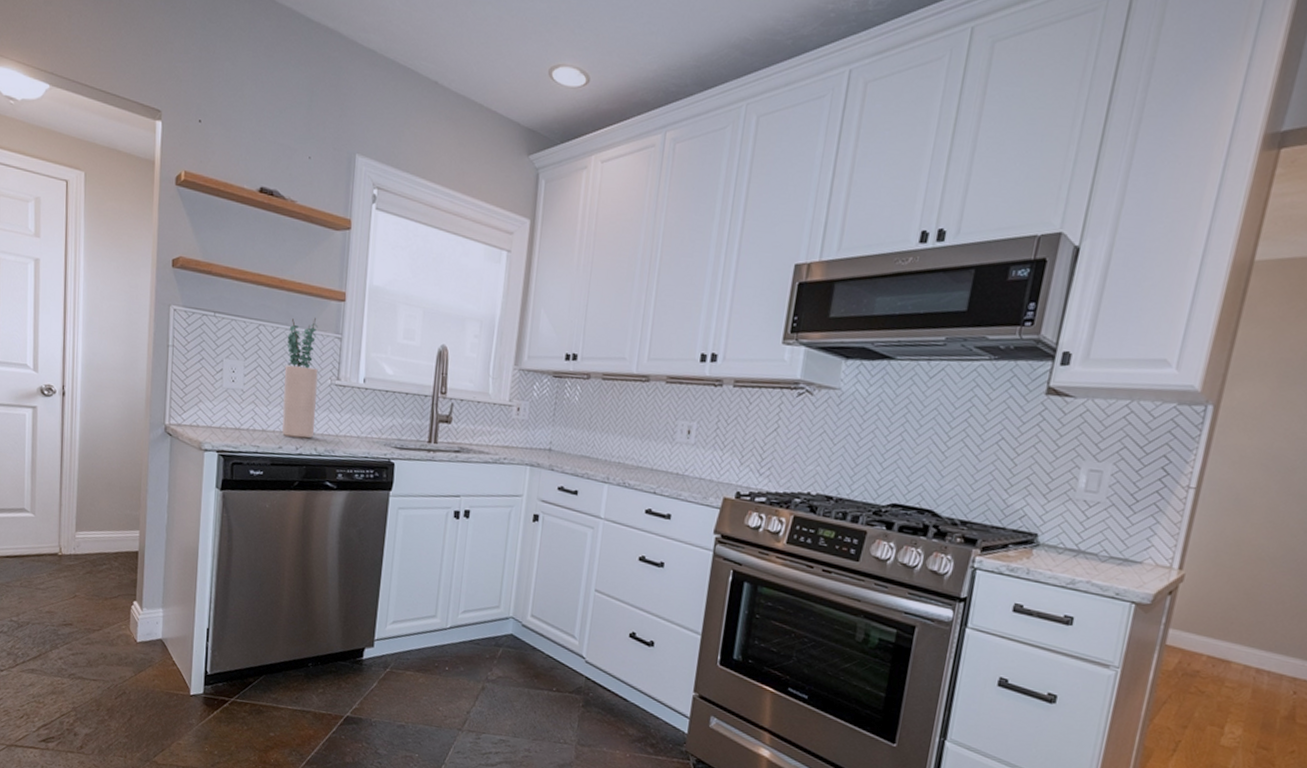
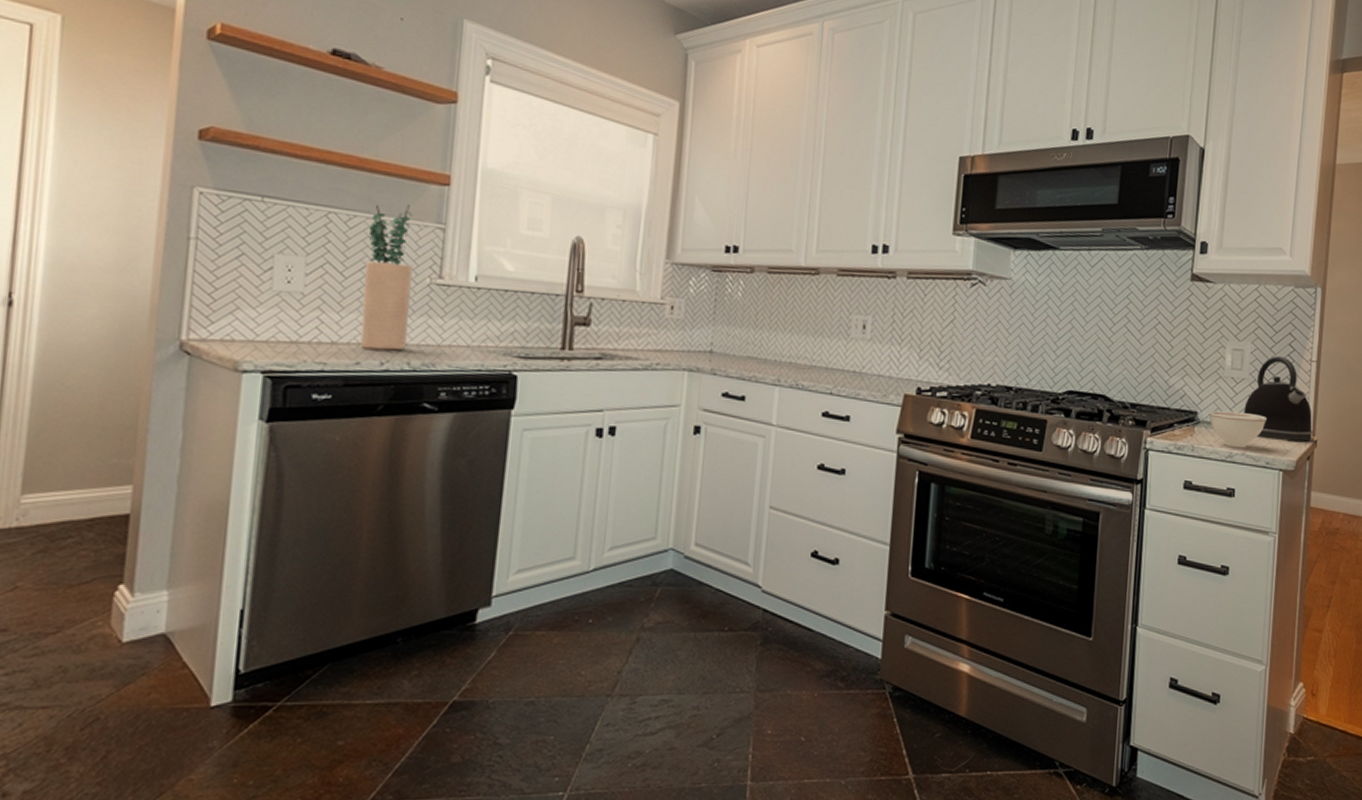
bowl: none [1051,533,1124,576] -> present [1209,410,1268,449]
kettle: none [1094,479,1182,575] -> present [1244,356,1314,442]

